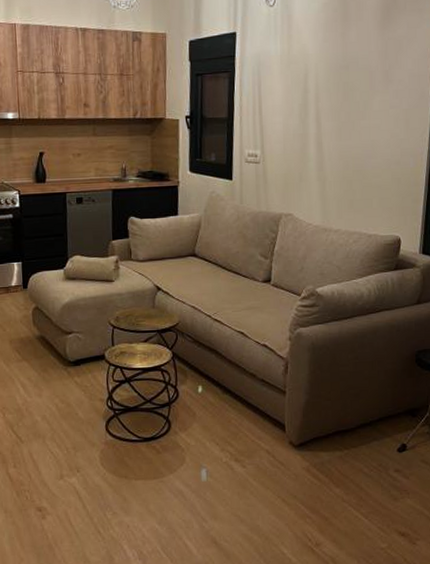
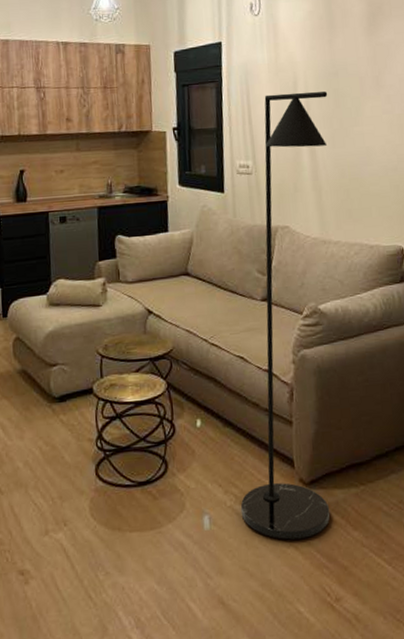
floor lamp: none [235,84,338,493] -> present [240,91,330,540]

